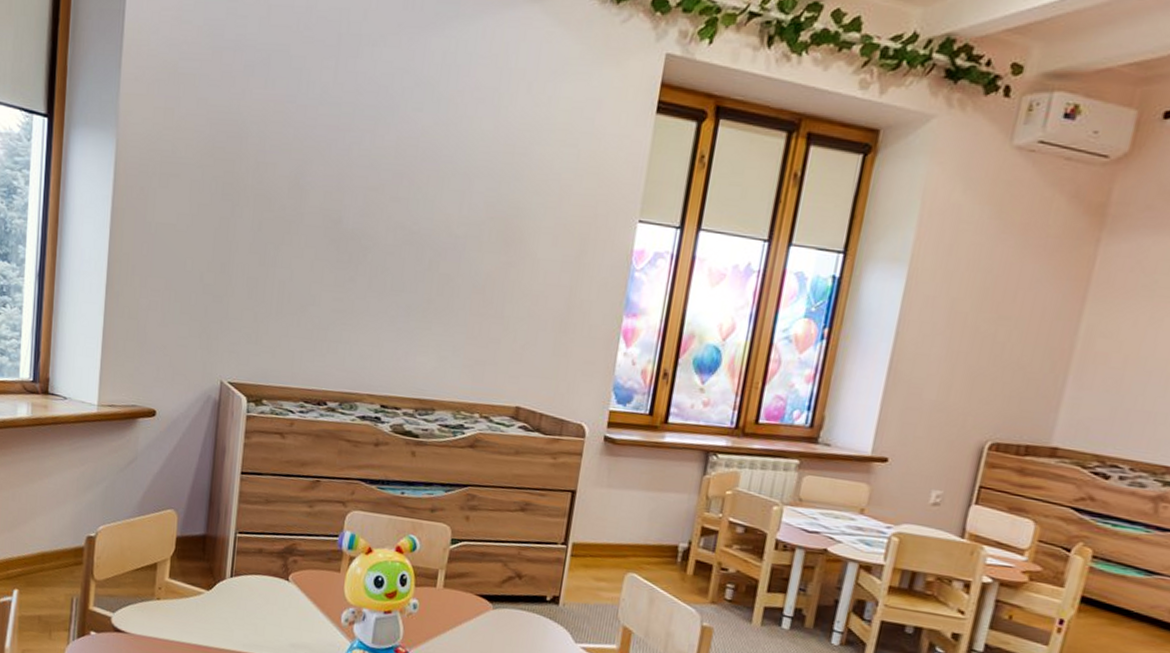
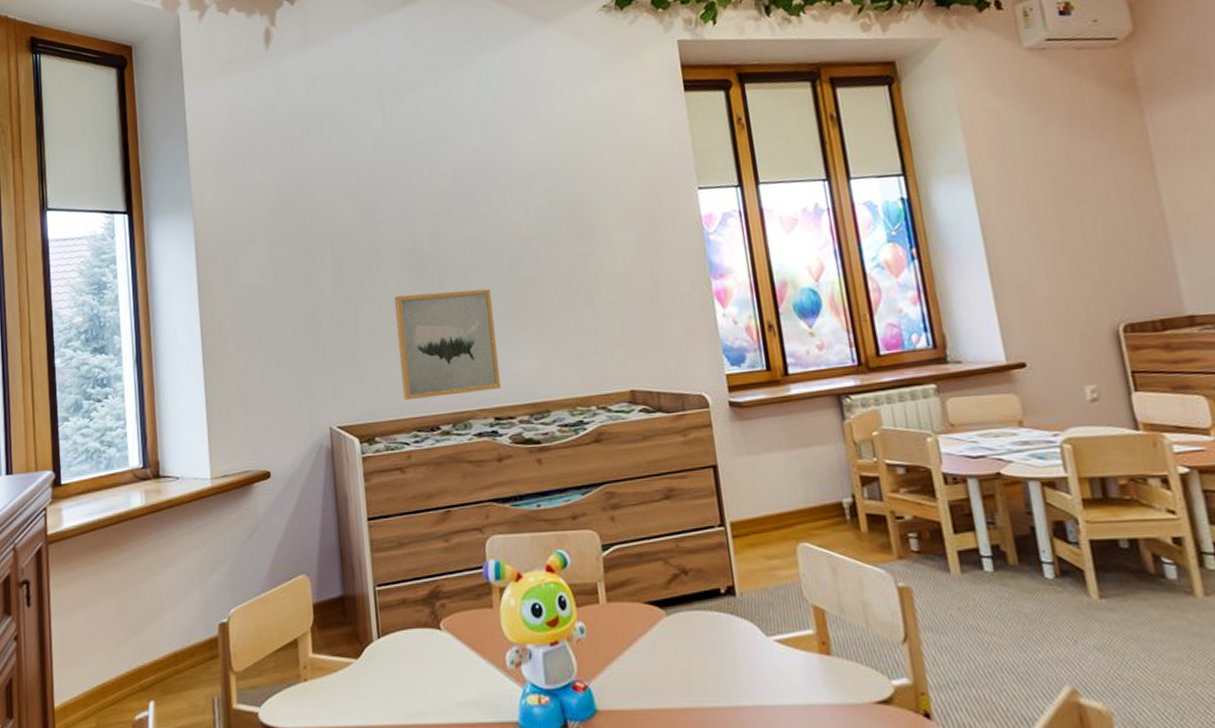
wall art: none [297,266,406,379] -> present [394,288,501,400]

